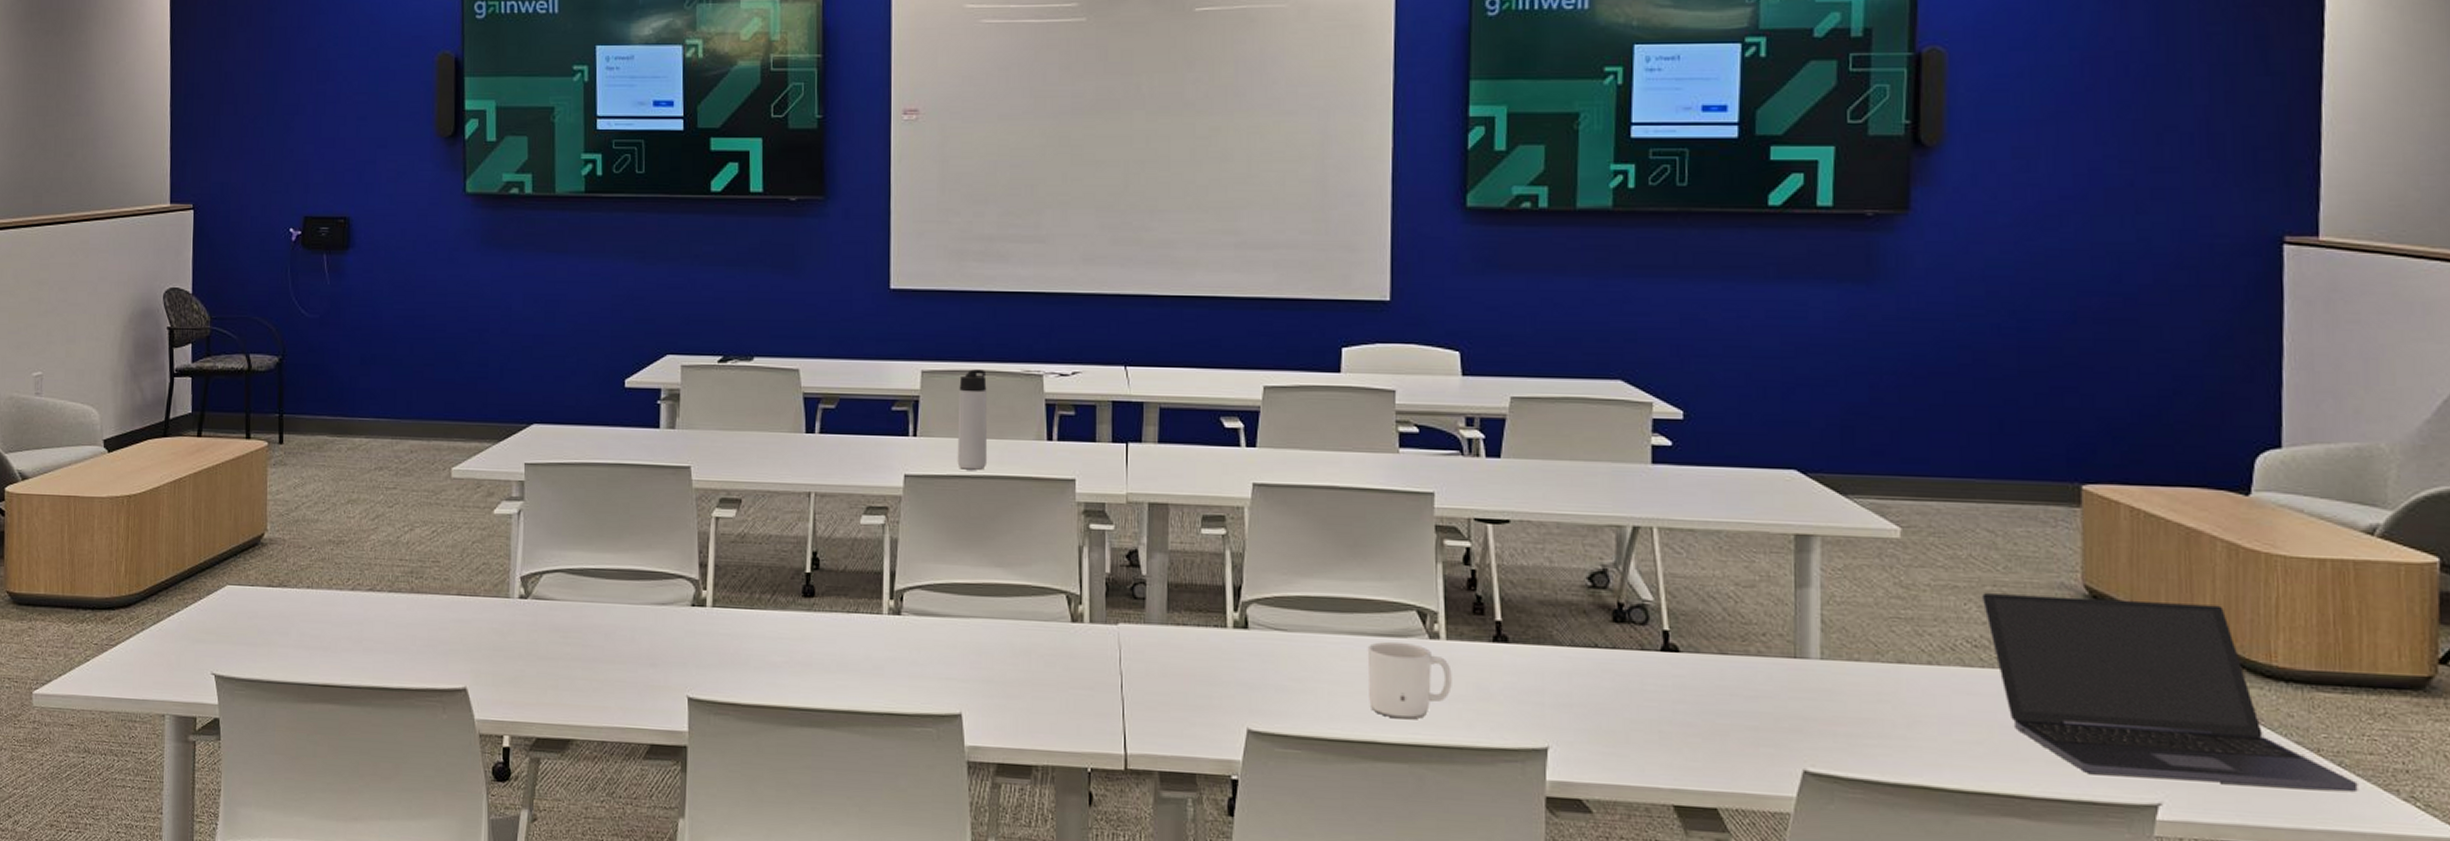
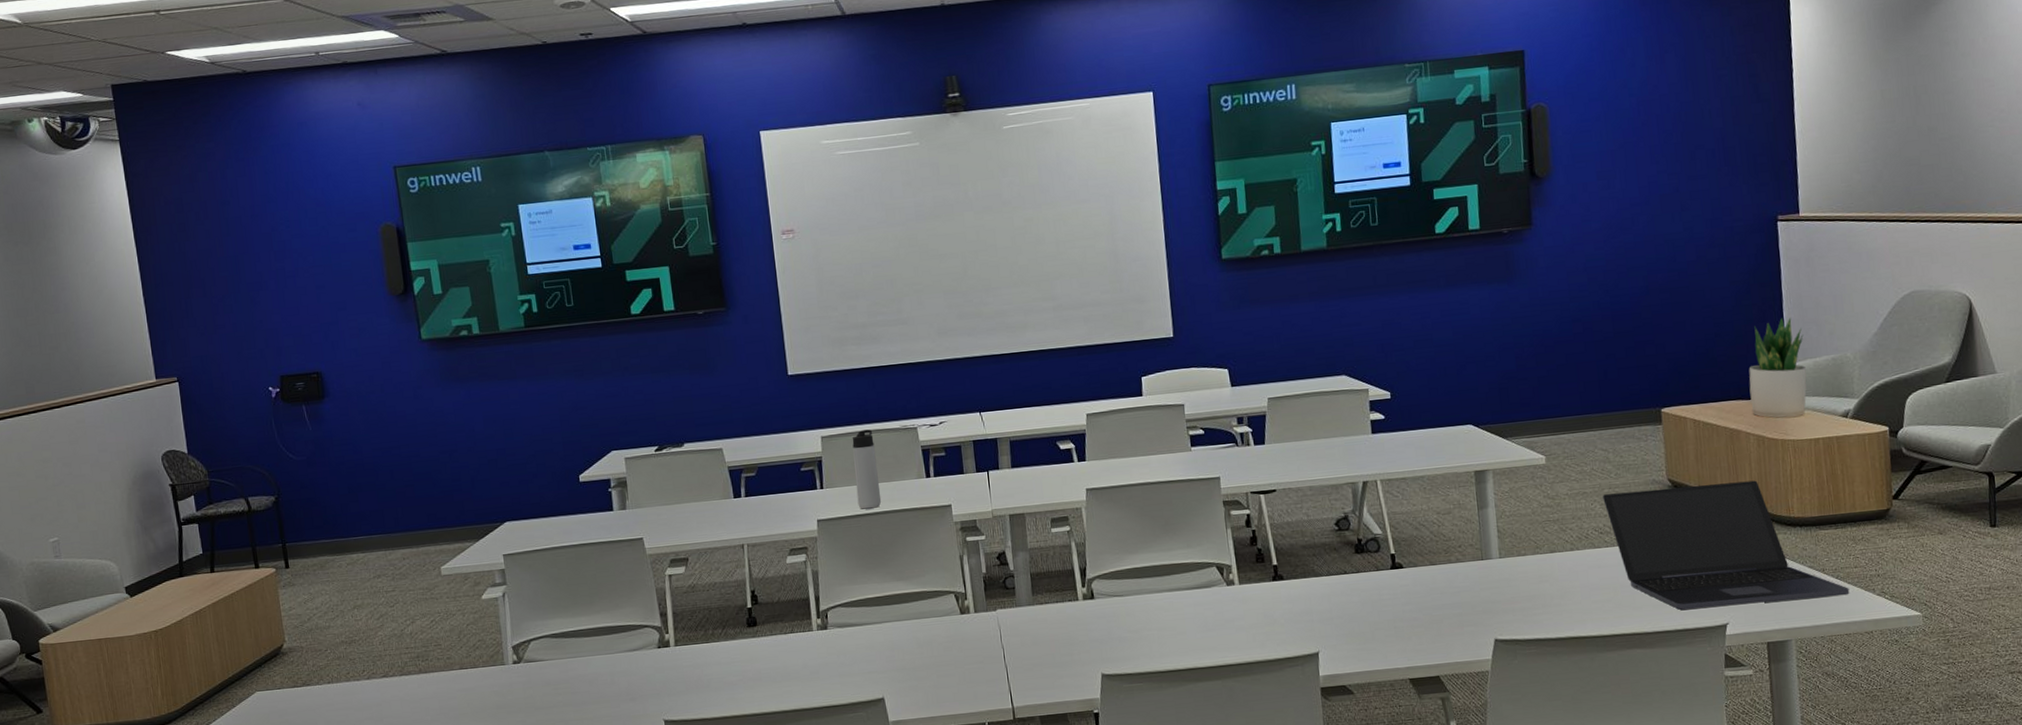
mug: present [1367,641,1452,720] -> none [1183,591,1247,649]
planter: none [2221,380,2313,525] -> present [1749,317,1807,419]

